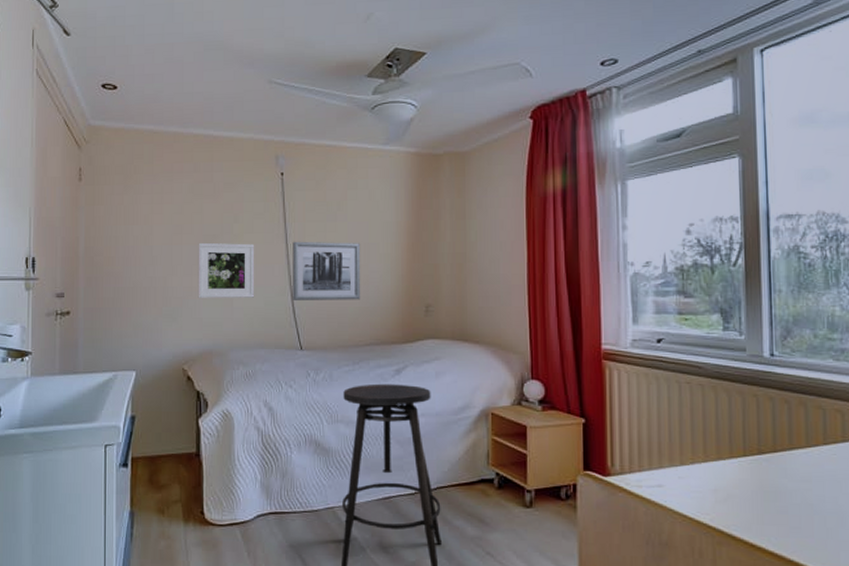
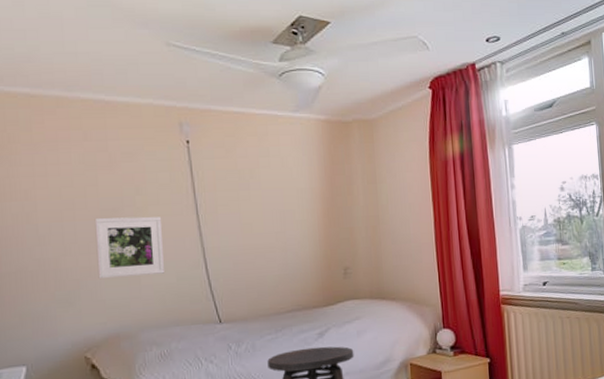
wall art: present [292,241,361,300] -> none [204,210,280,273]

